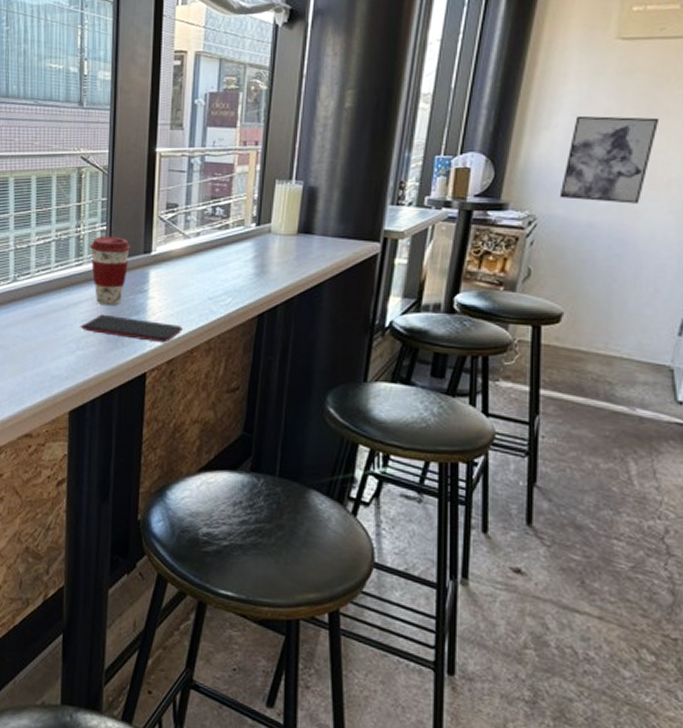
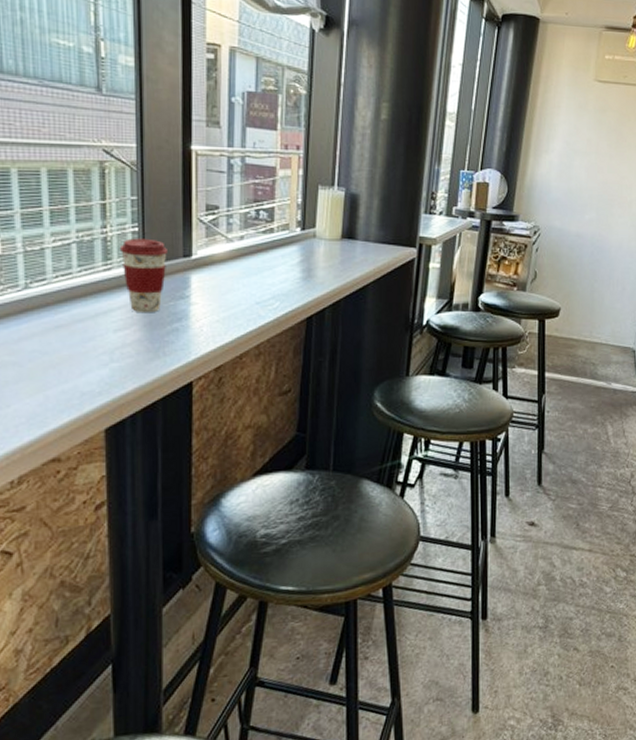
smartphone: present [79,314,184,343] -> none [111,323,231,350]
wall art: present [559,115,660,204] -> none [556,143,624,219]

